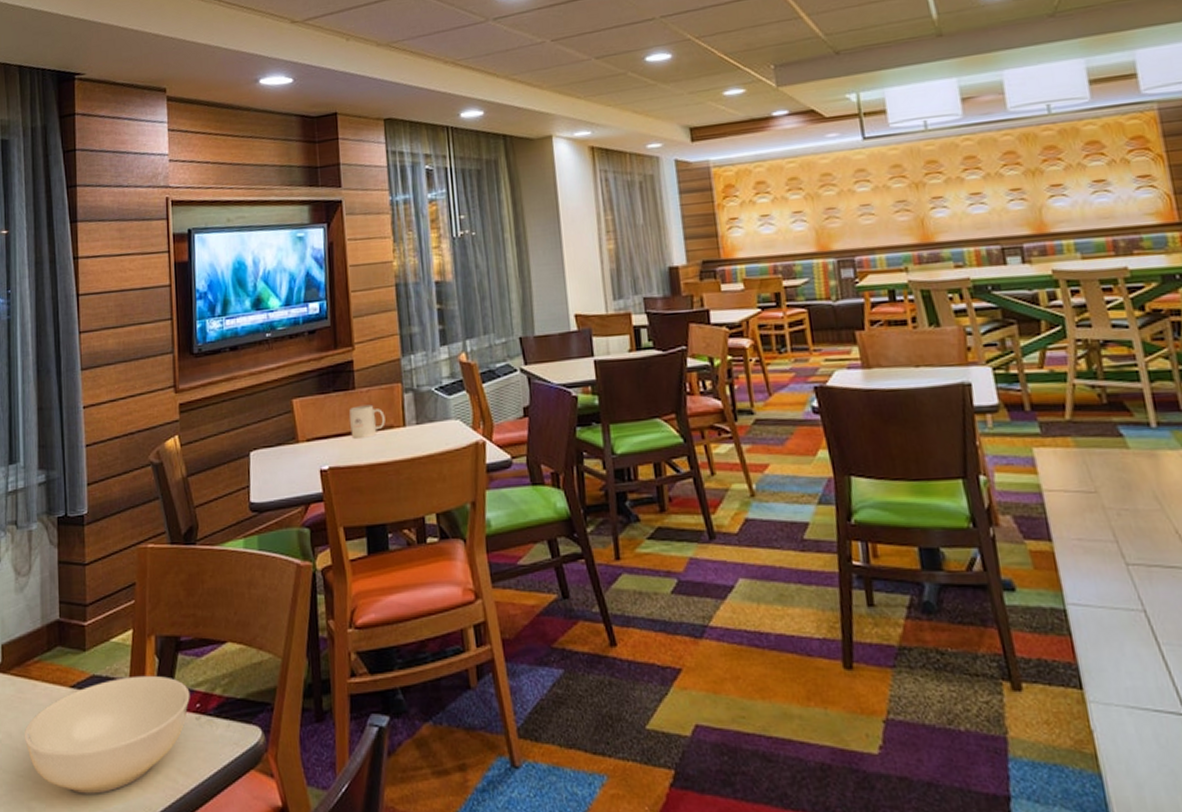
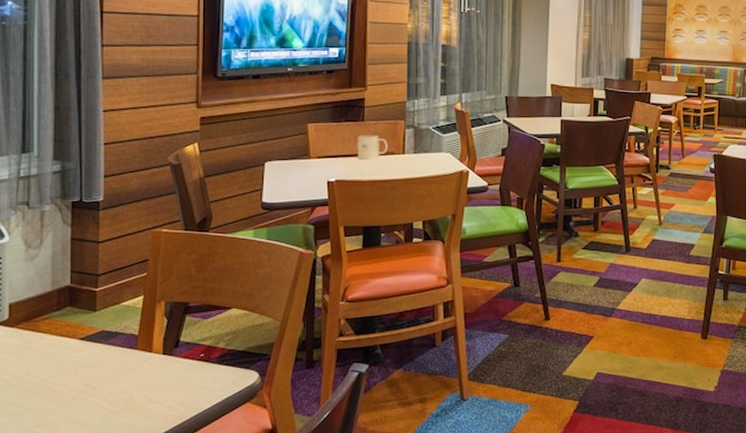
bowl: present [24,675,190,794] -> none [30,331,195,422]

